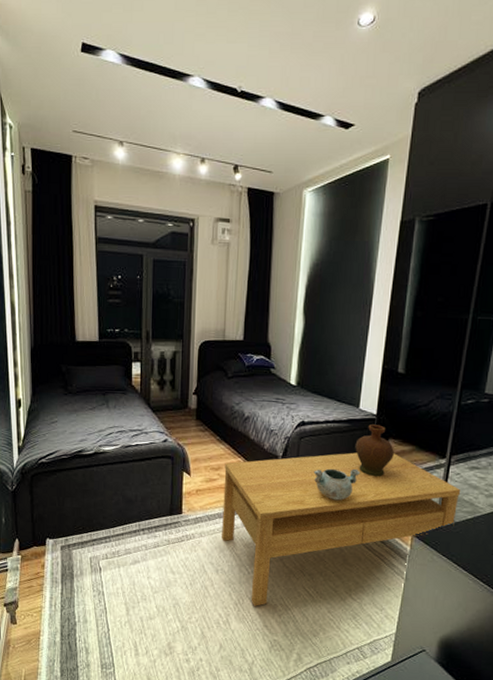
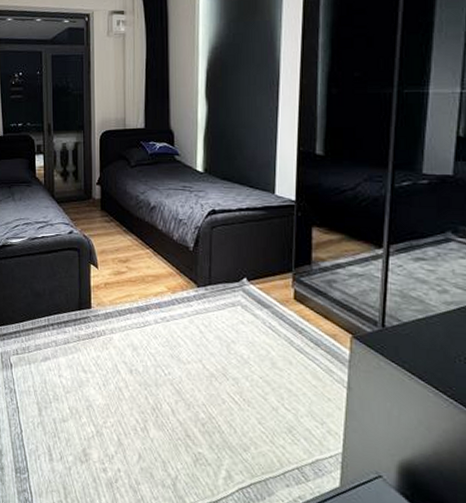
coffee table: present [222,452,461,606] -> none [133,242,406,413]
decorative bowl: present [313,468,361,501] -> none [229,260,283,296]
decorative vase: present [355,424,394,477] -> none [274,211,320,270]

